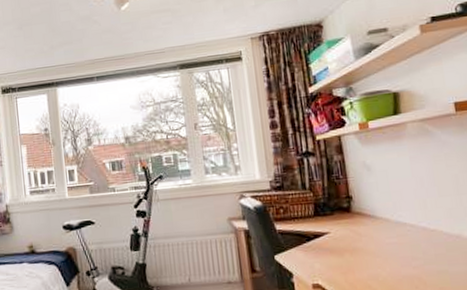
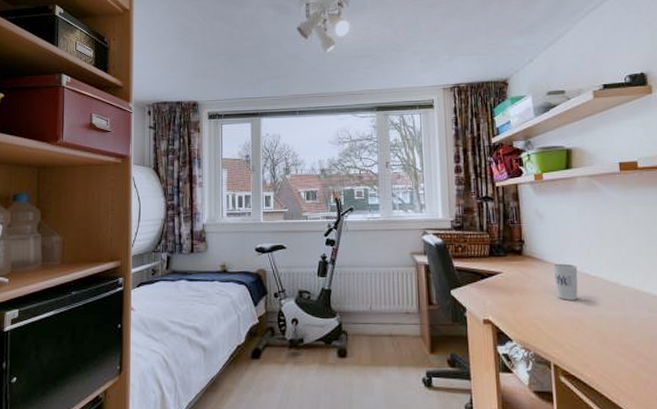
cup: none [386,218,416,258] -> present [553,263,578,300]

